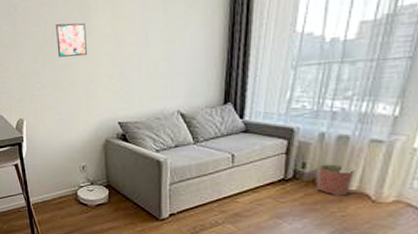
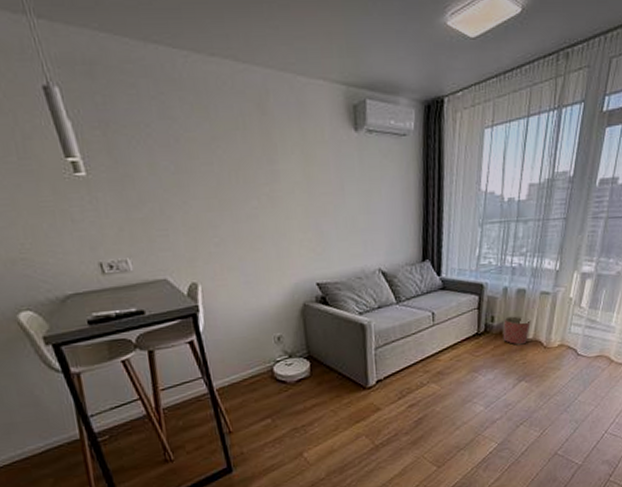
wall art: present [56,22,87,57] -> none [234,164,275,206]

